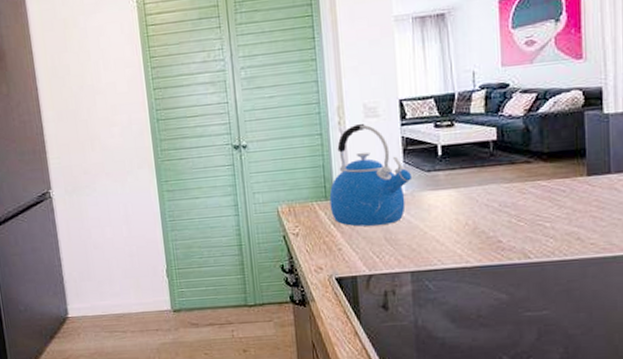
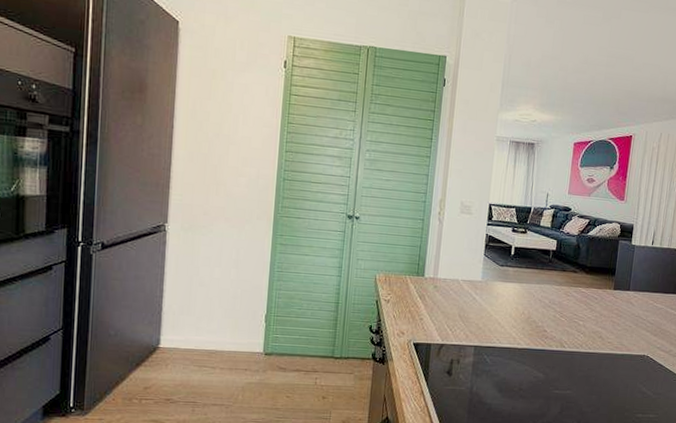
kettle: present [329,124,413,227] -> none [419,217,489,304]

